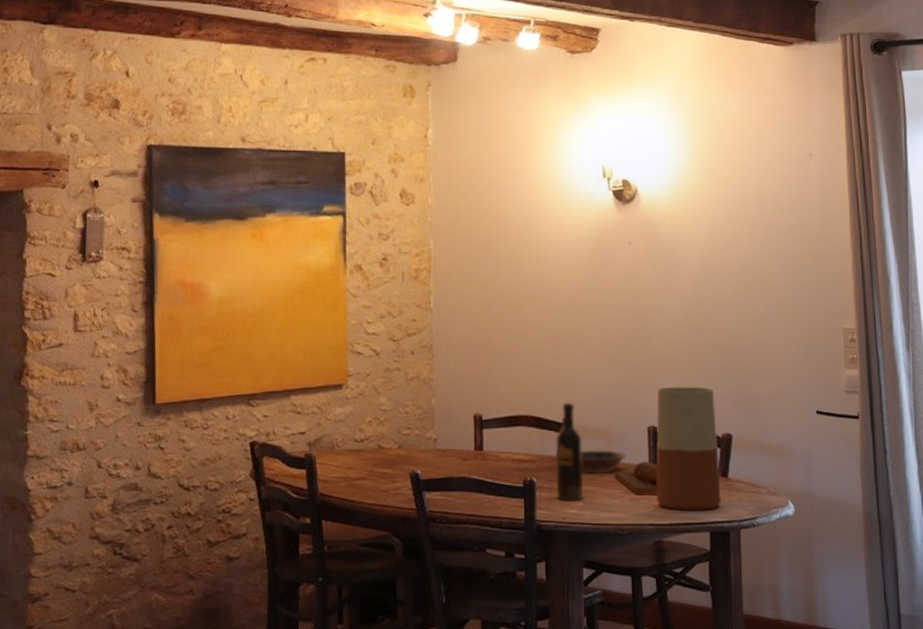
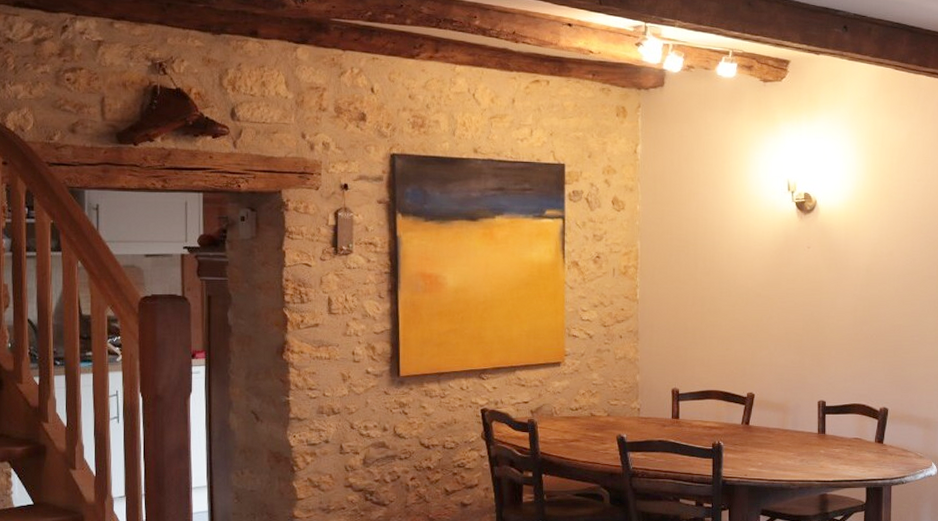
wine bottle: present [556,402,583,503] -> none [740,380,763,462]
bowl: present [581,450,626,475] -> none [761,420,799,440]
bread loaf: present [614,461,658,495] -> none [788,429,825,457]
vase: present [656,386,721,511] -> none [822,368,877,470]

